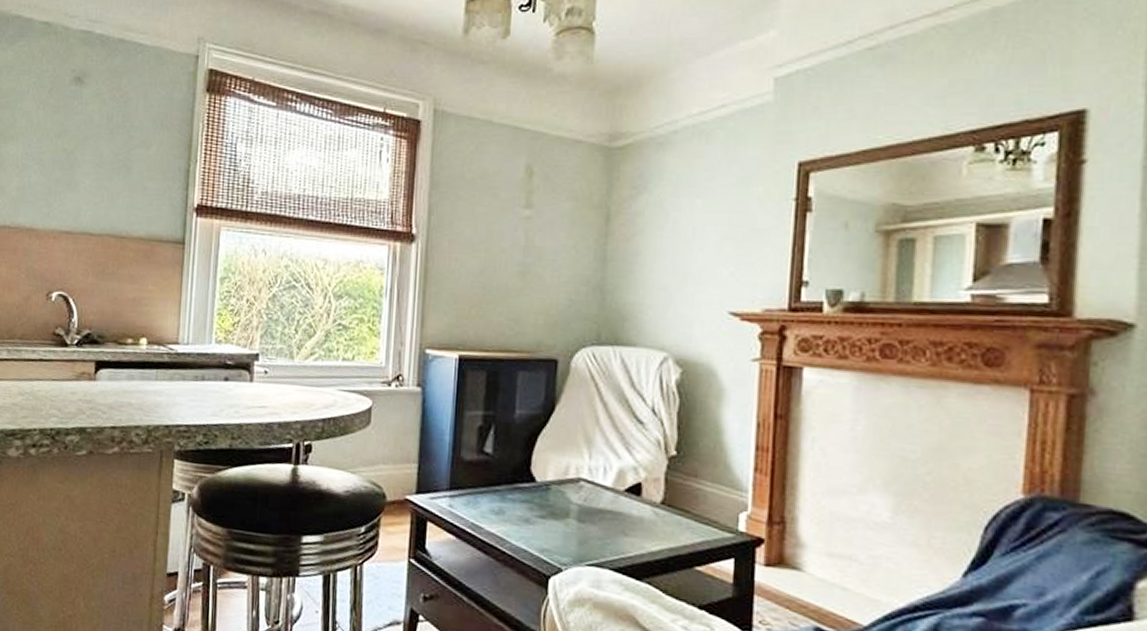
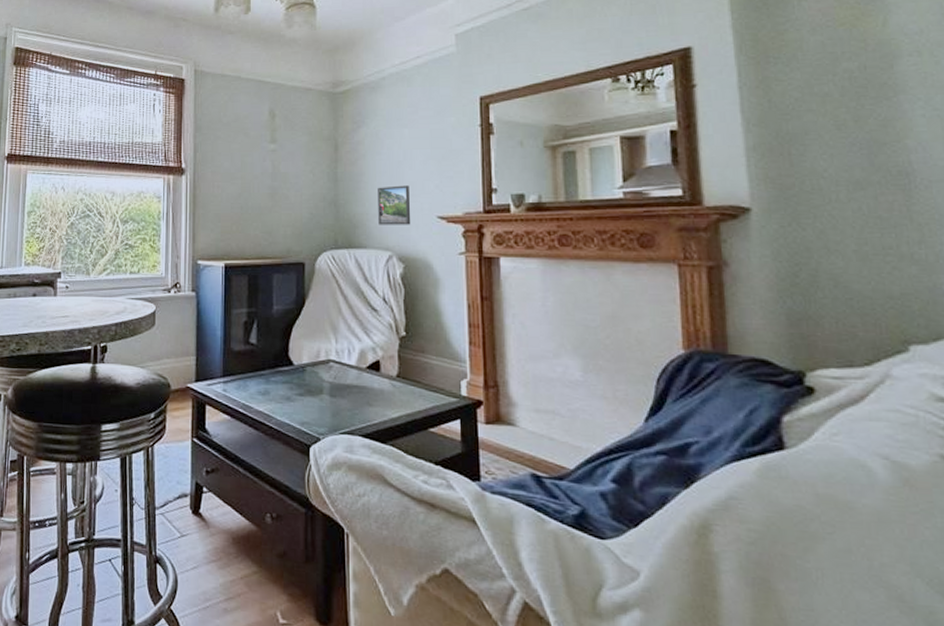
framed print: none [654,270,697,321] -> present [378,185,411,225]

